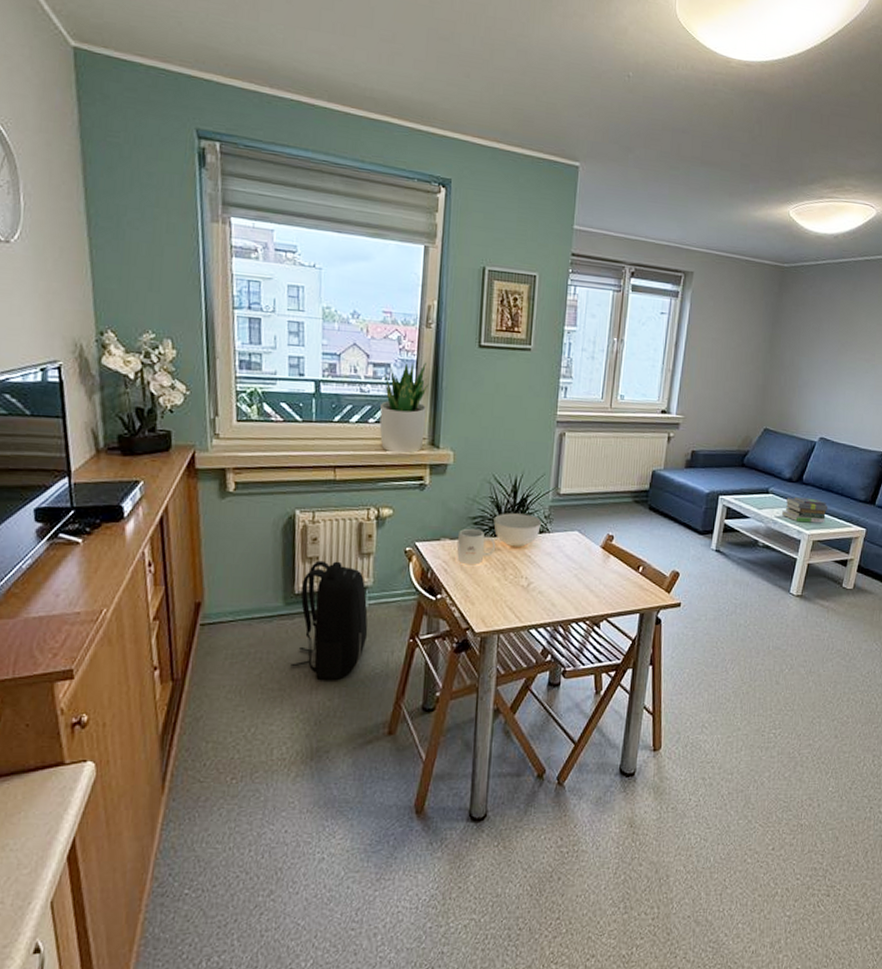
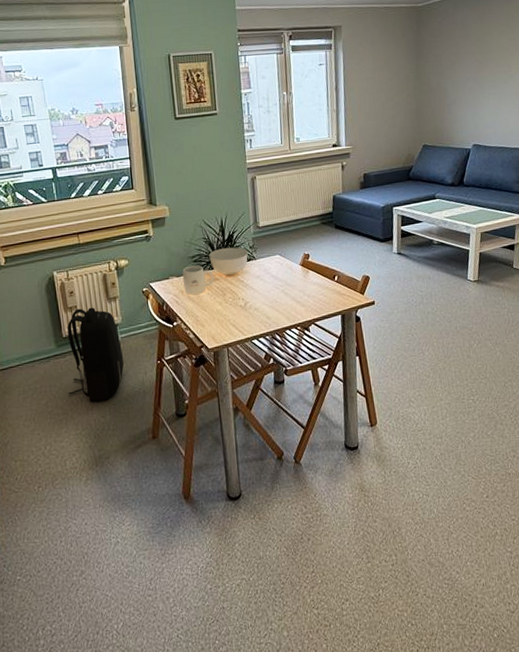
planter: present [379,361,429,454] -> none [103,139,144,215]
books: present [781,497,828,524] -> none [449,196,490,219]

